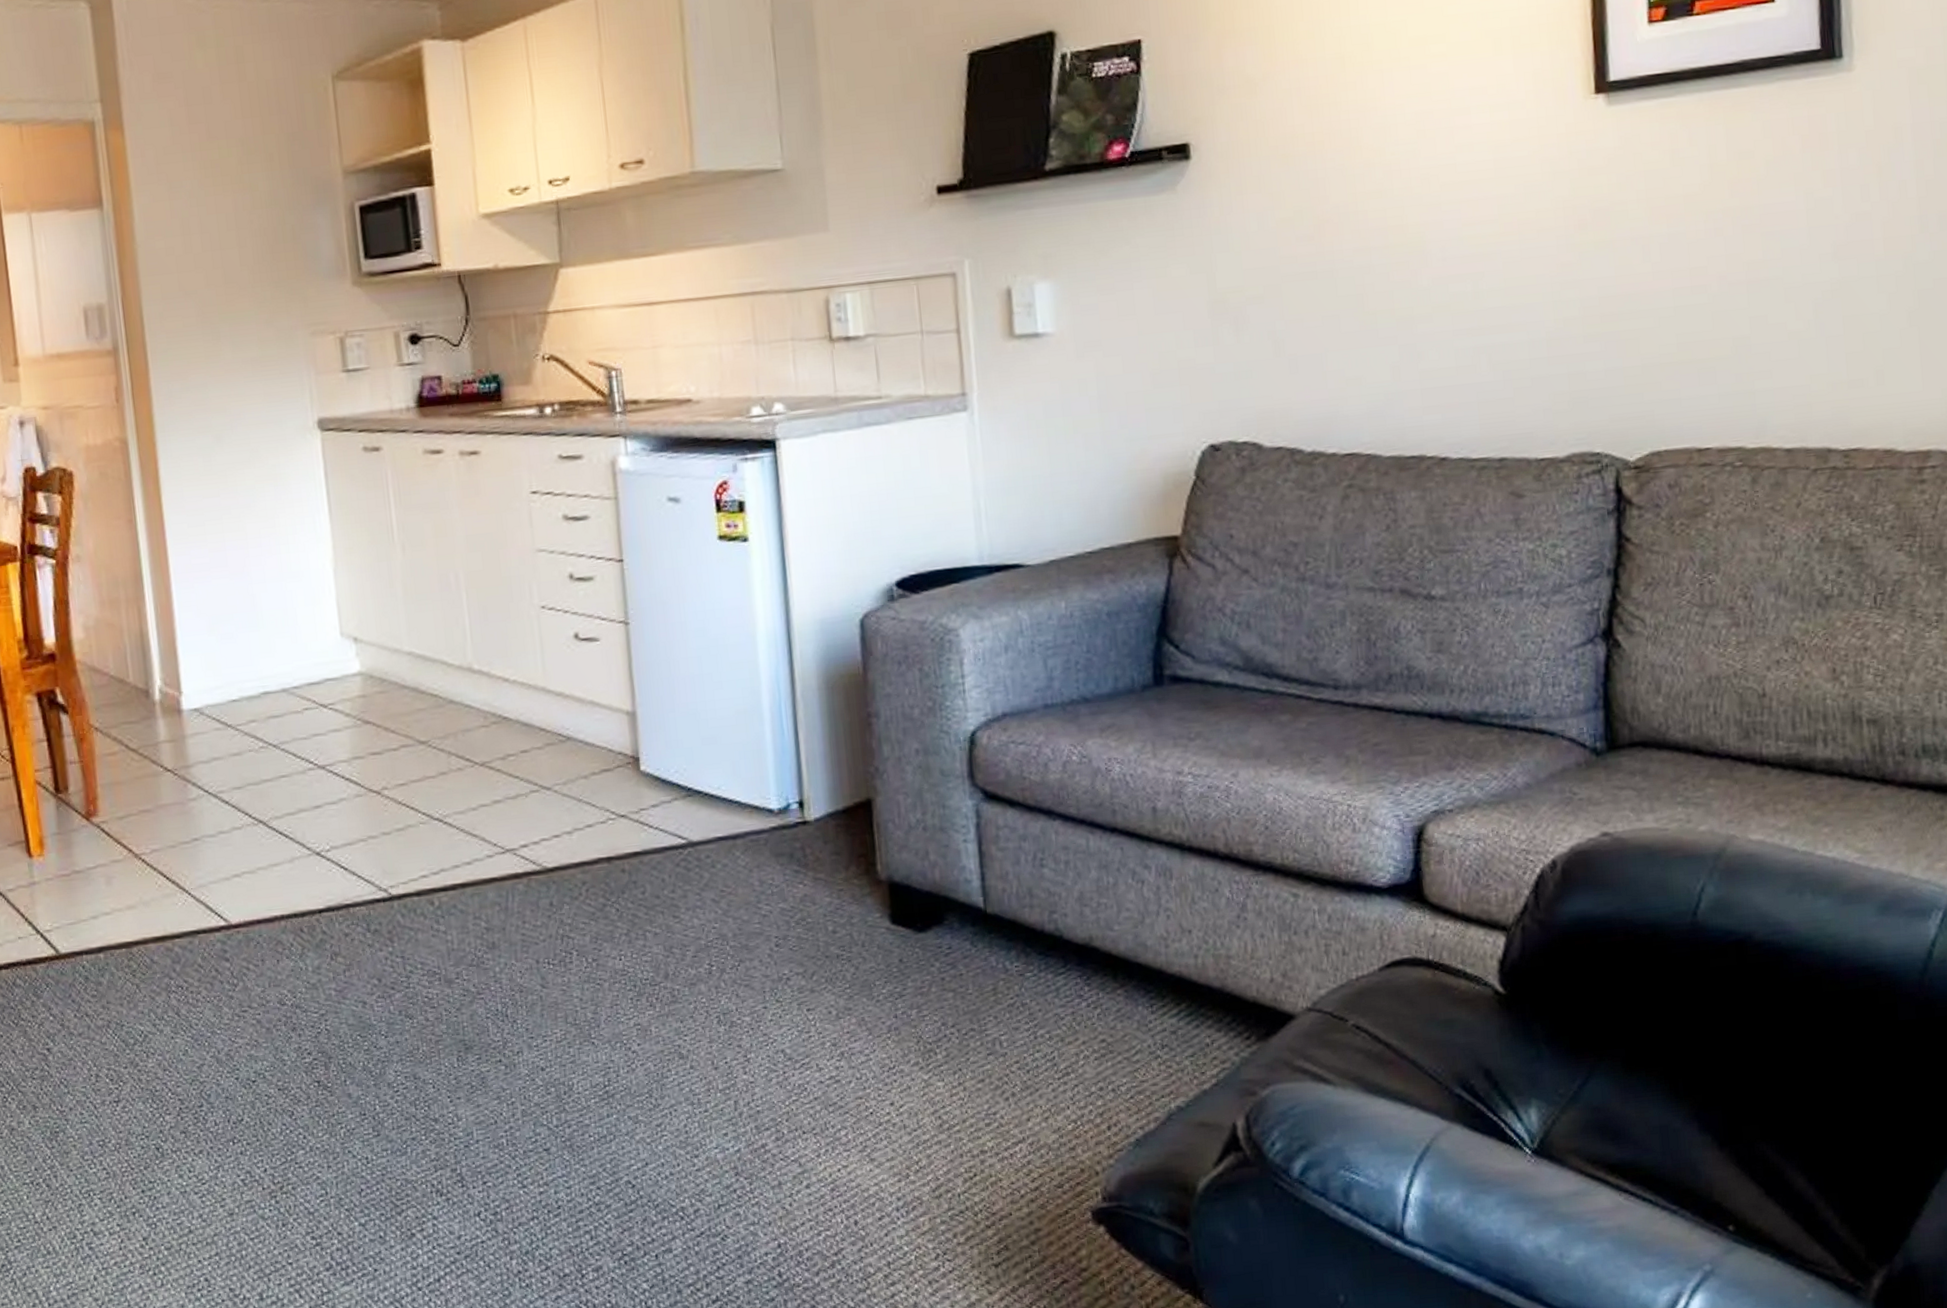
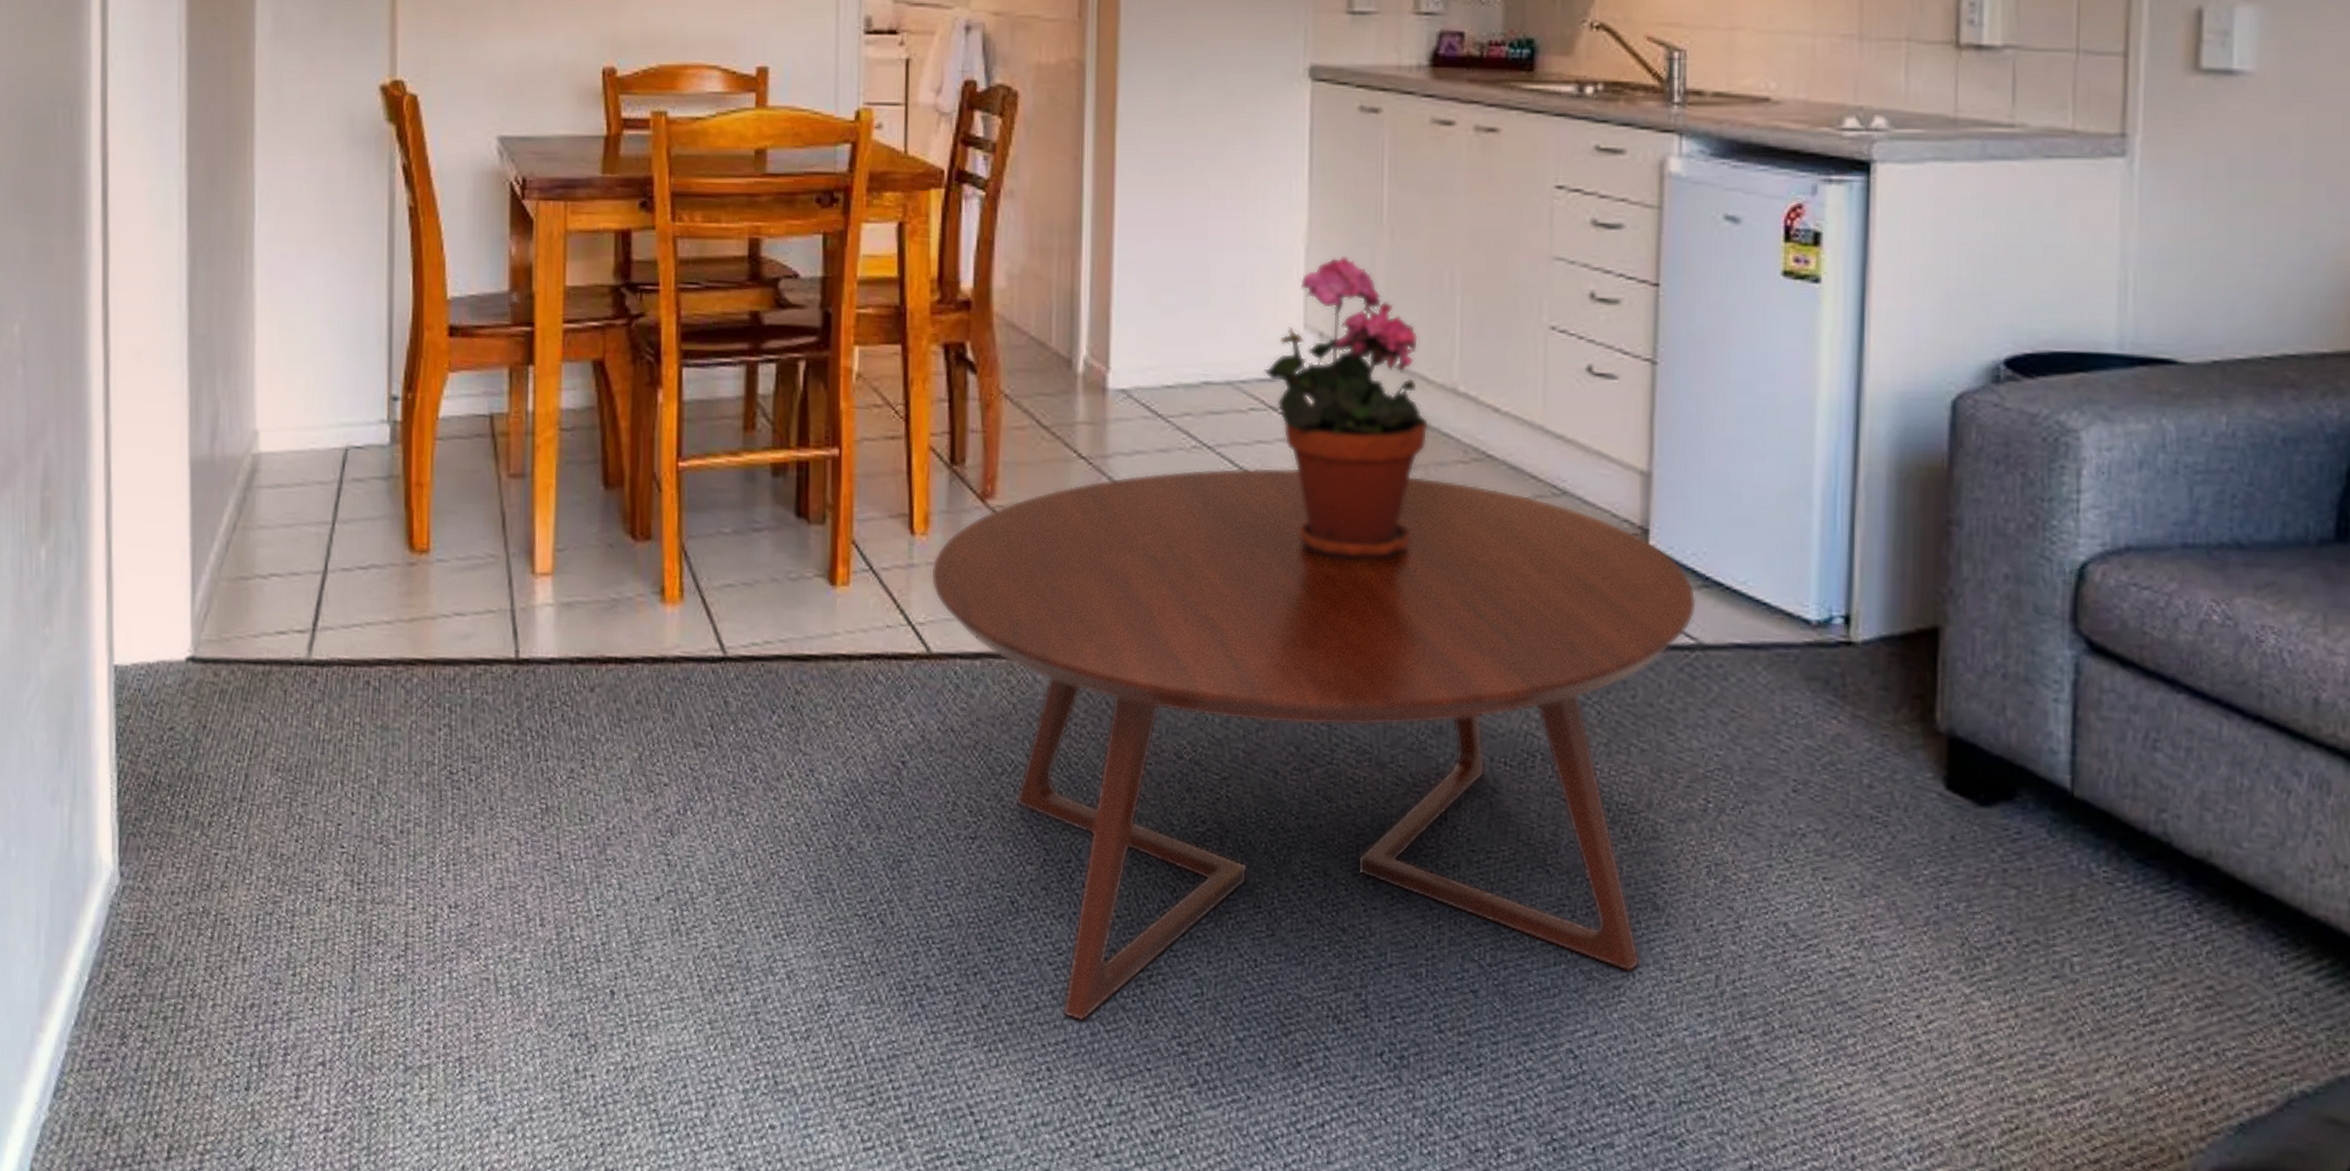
coffee table: none [50,742,684,1236] -> present [930,467,1697,1022]
potted plant: none [312,571,454,821] -> present [1264,255,1428,561]

